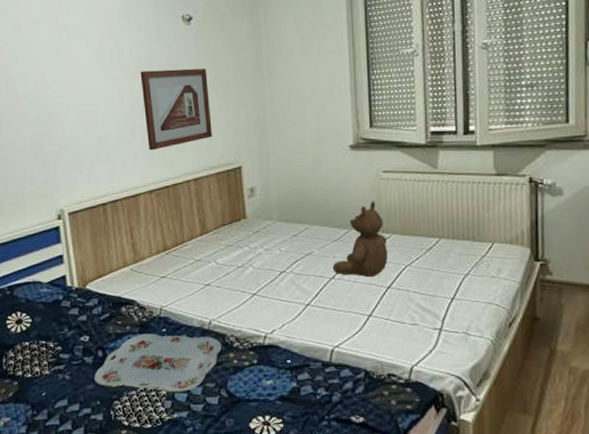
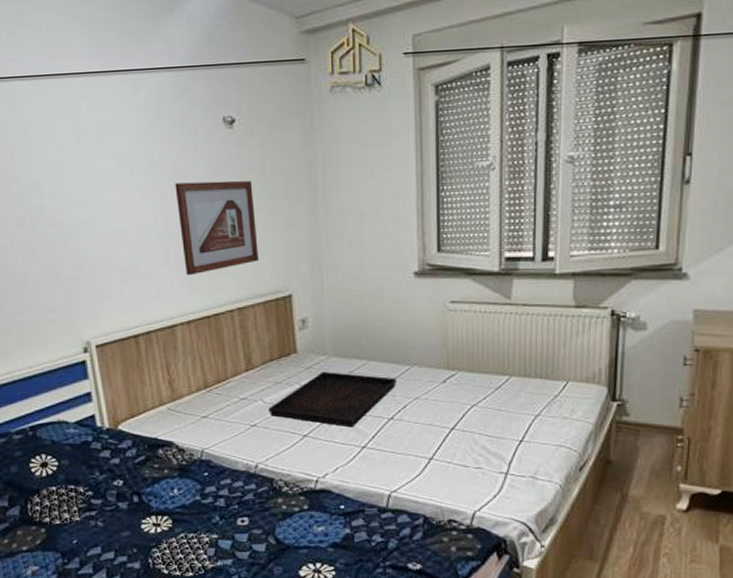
serving tray: present [94,333,222,392] -> none [129,477,269,539]
serving tray: none [221,235,337,287] -> present [268,372,397,428]
teddy bear: present [332,201,388,278] -> none [391,334,452,418]

